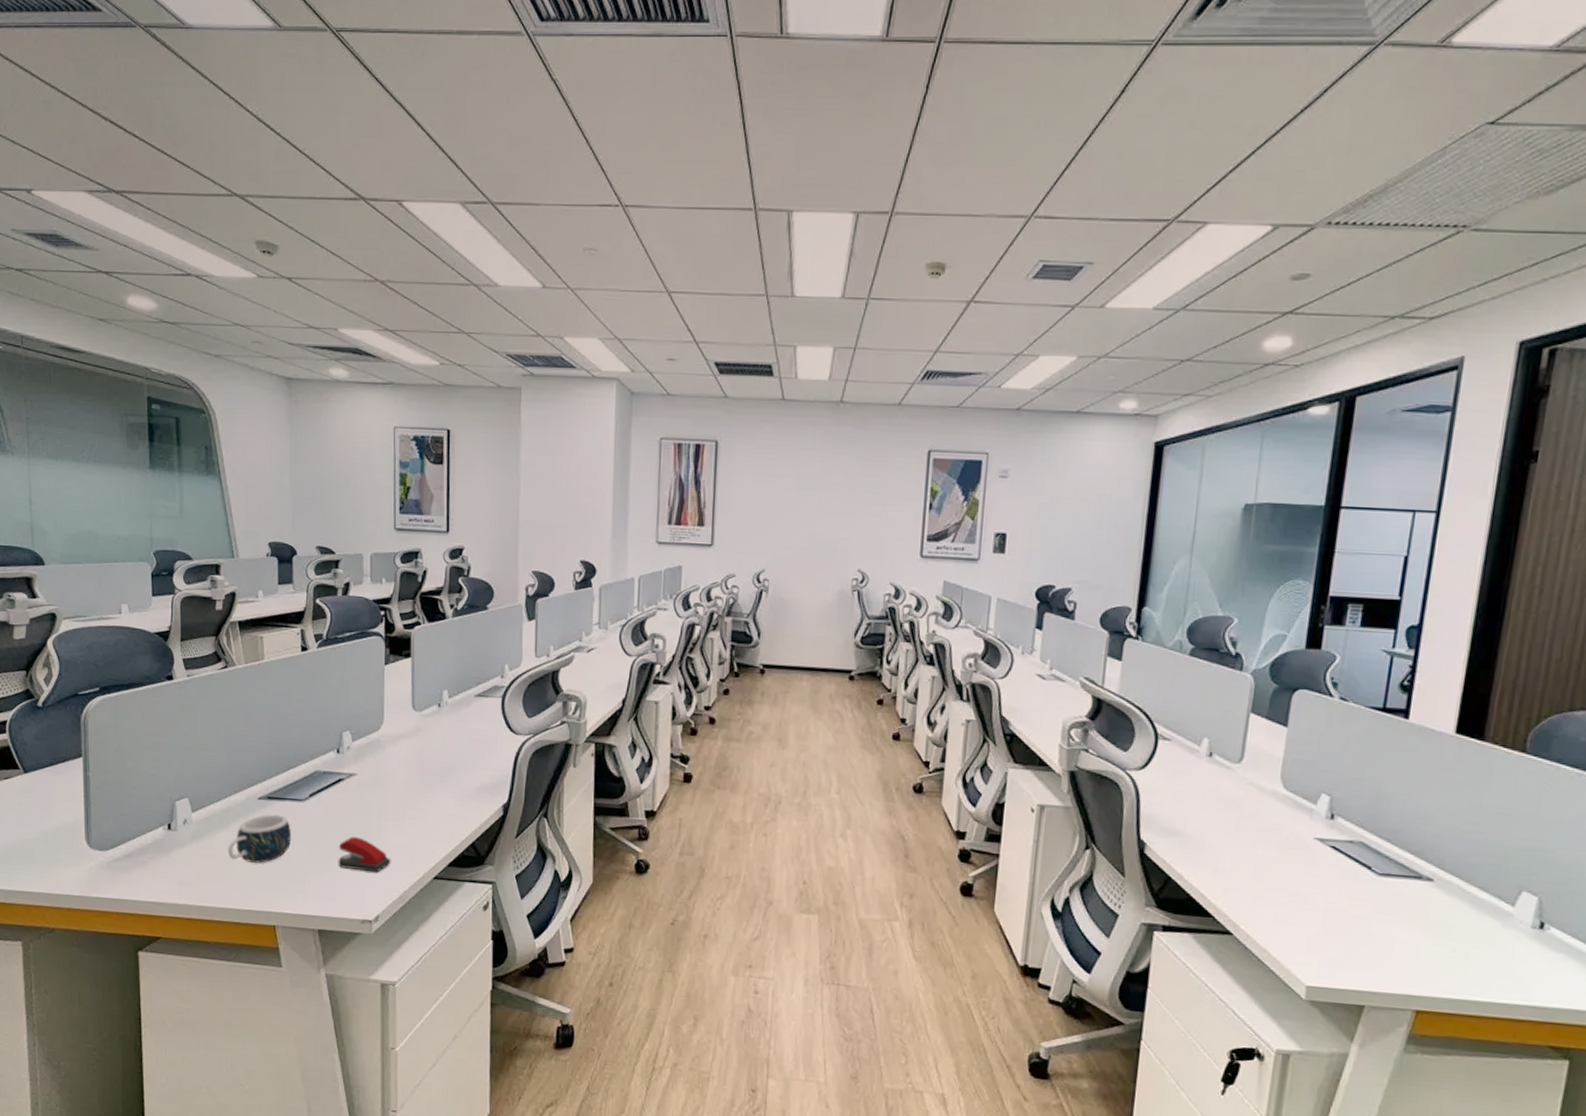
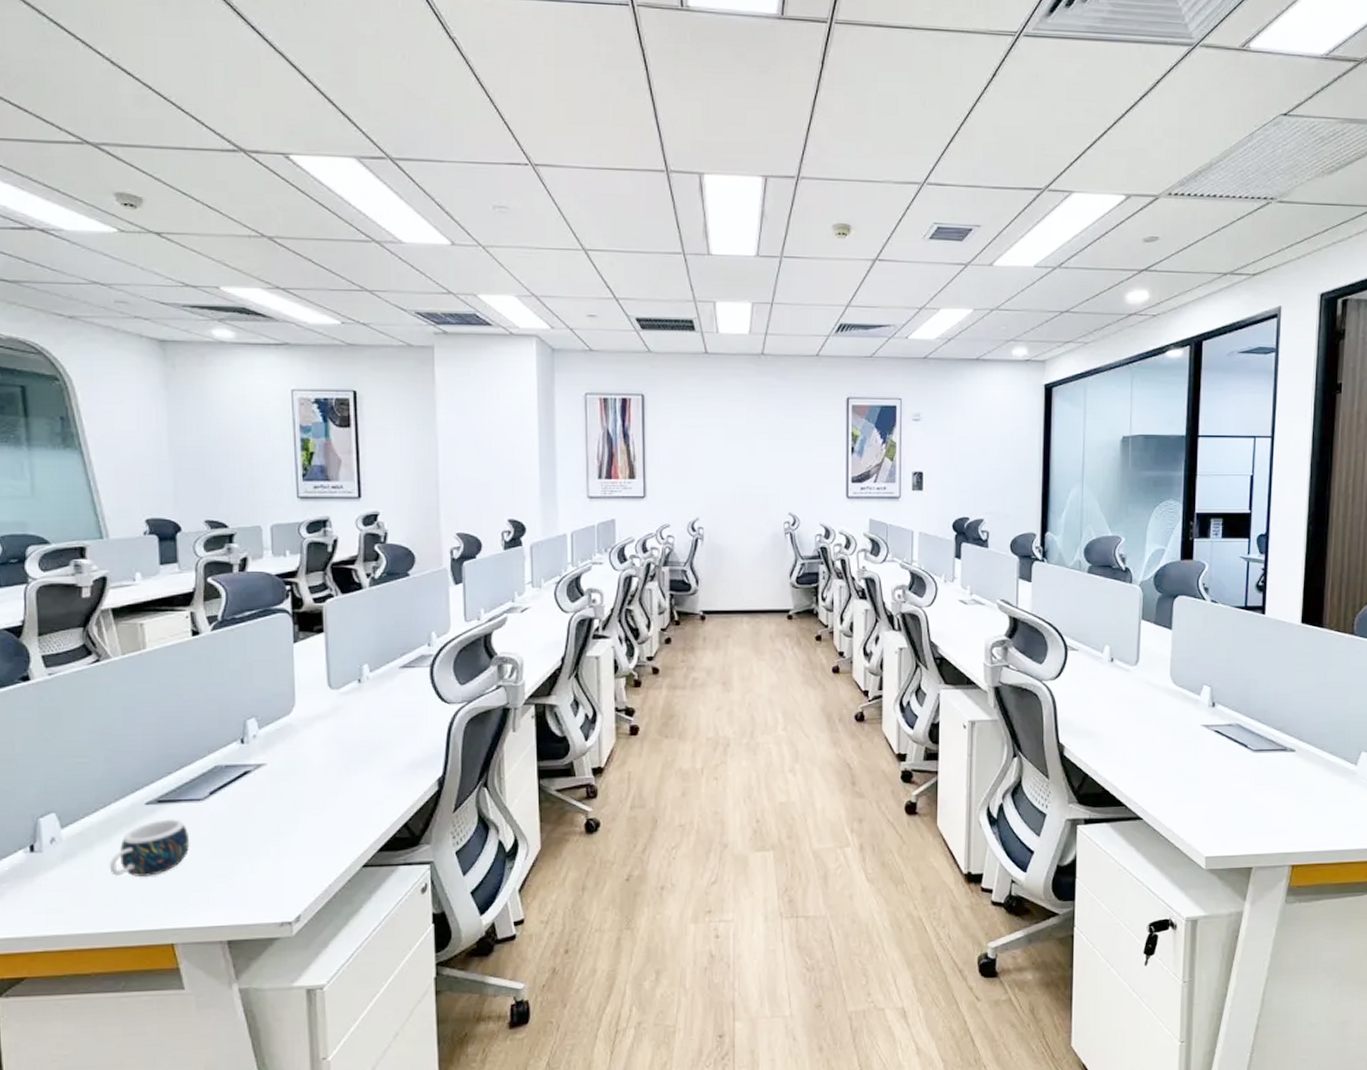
stapler: present [338,837,391,873] -> none [247,833,312,869]

